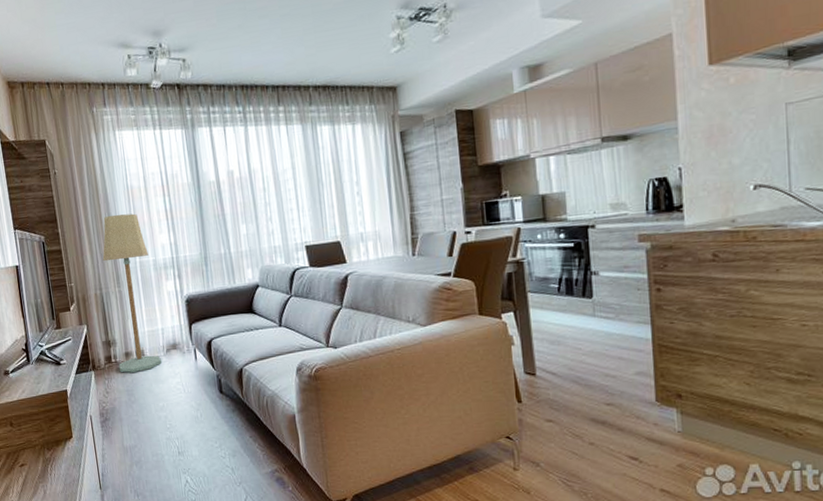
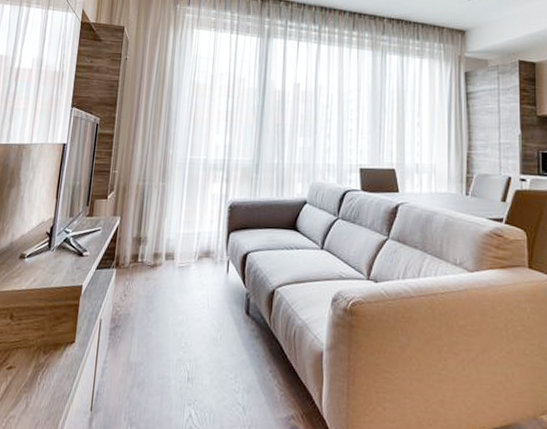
floor lamp: present [102,213,162,373] -> none [143,107,201,277]

